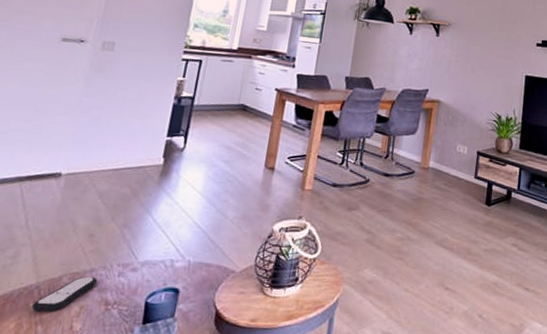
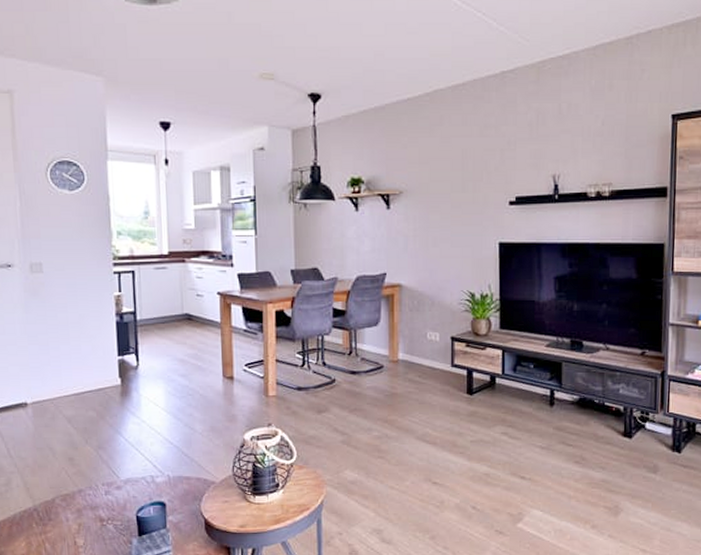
remote control: present [31,276,98,312] -> none [35,497,88,531]

